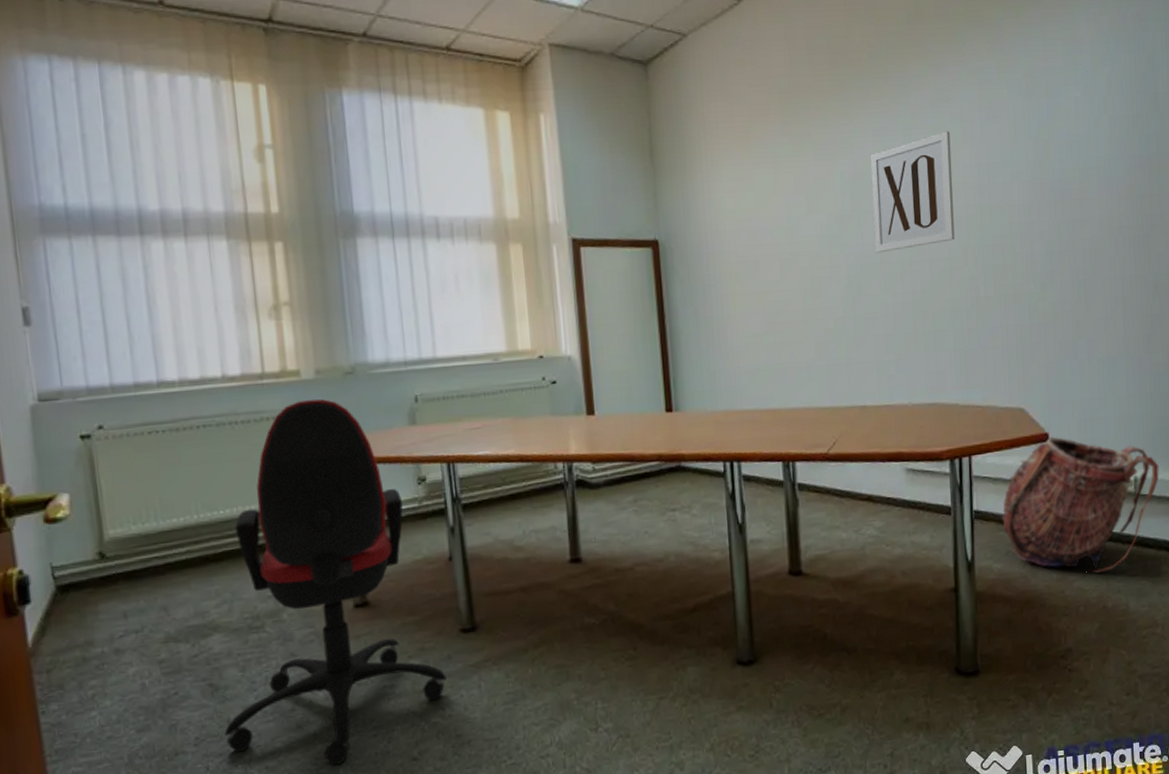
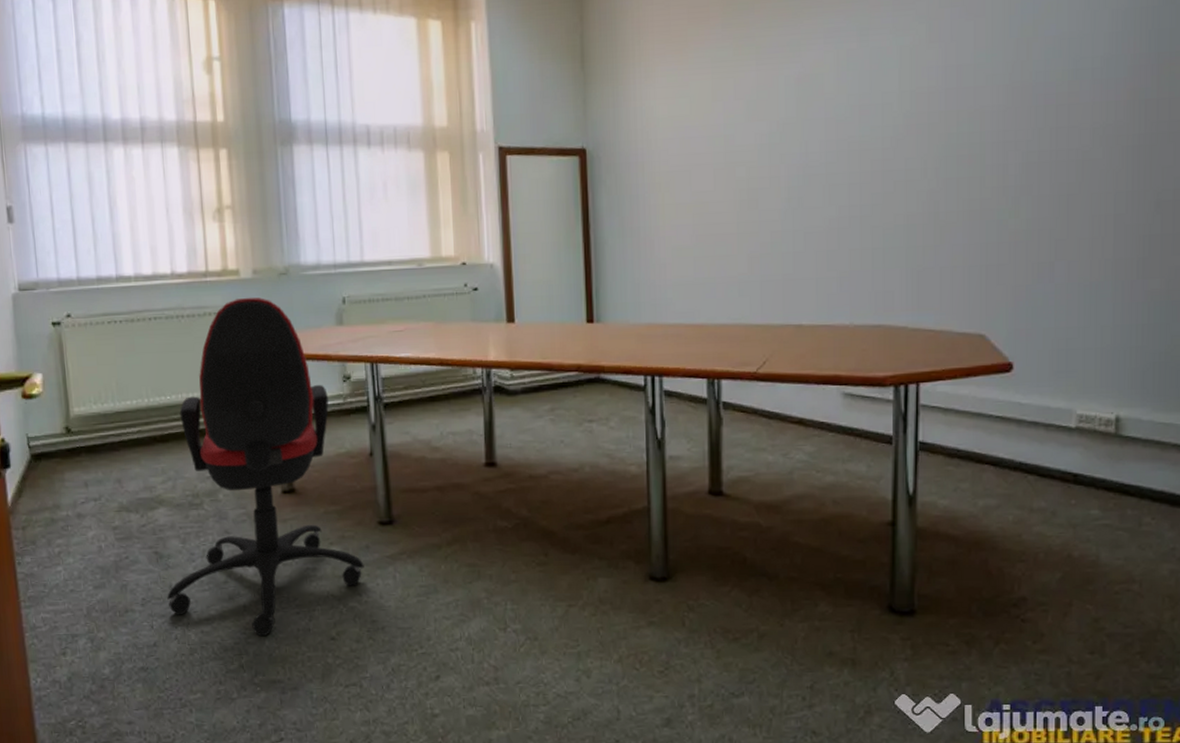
wall art: present [870,131,955,253] -> none [819,30,914,164]
backpack: present [1002,435,1160,574] -> none [952,365,1149,519]

